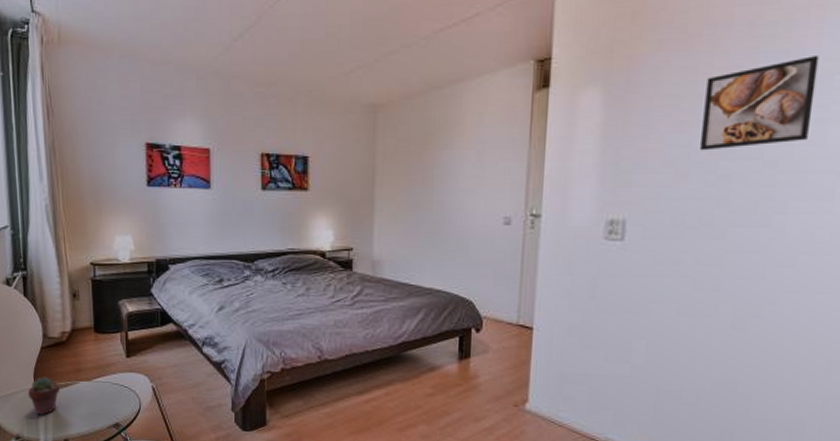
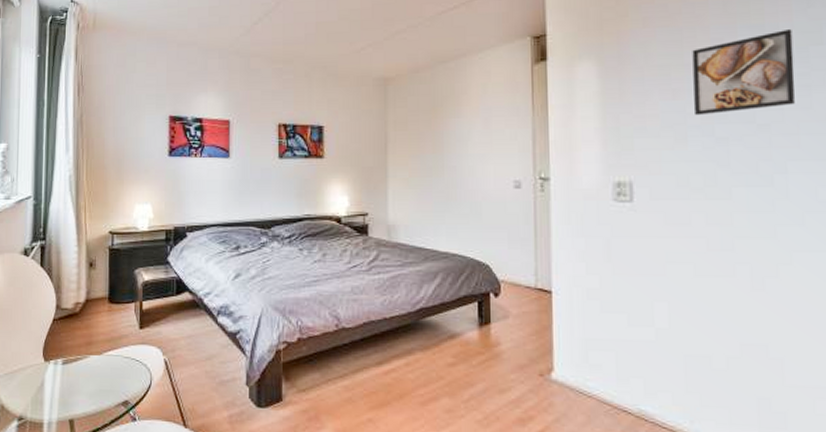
potted succulent: present [27,377,61,416] -> none [35,351,70,394]

